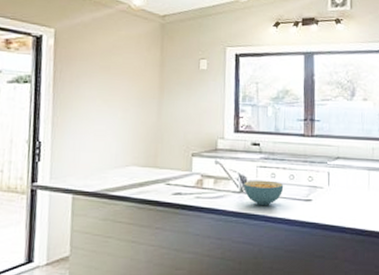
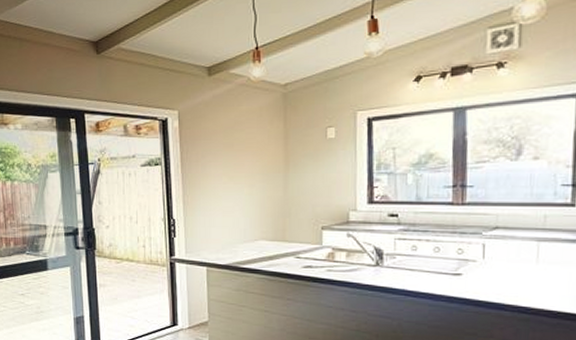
cereal bowl: present [244,180,284,206] -> none [380,253,427,280]

